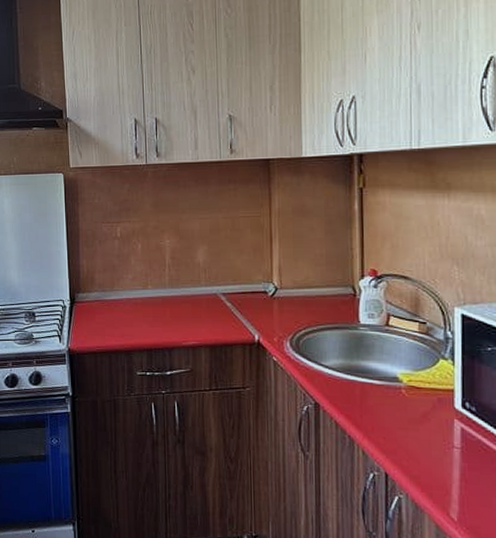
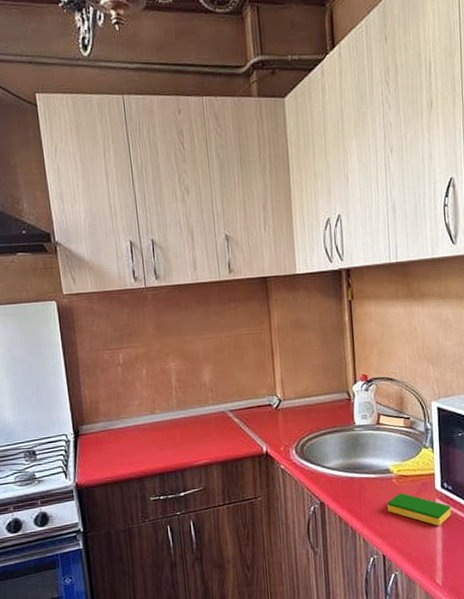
dish sponge: none [393,405,474,451] -> present [387,492,452,526]

